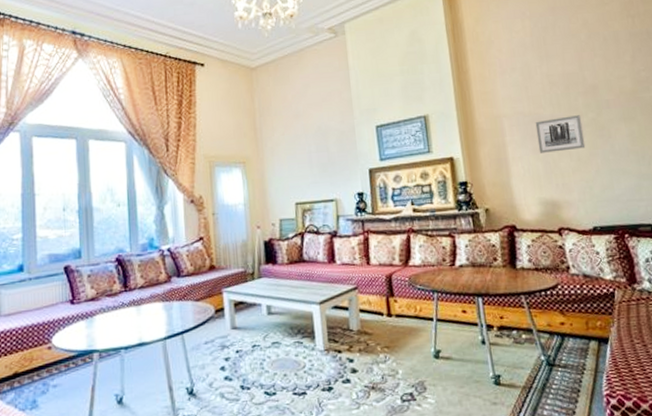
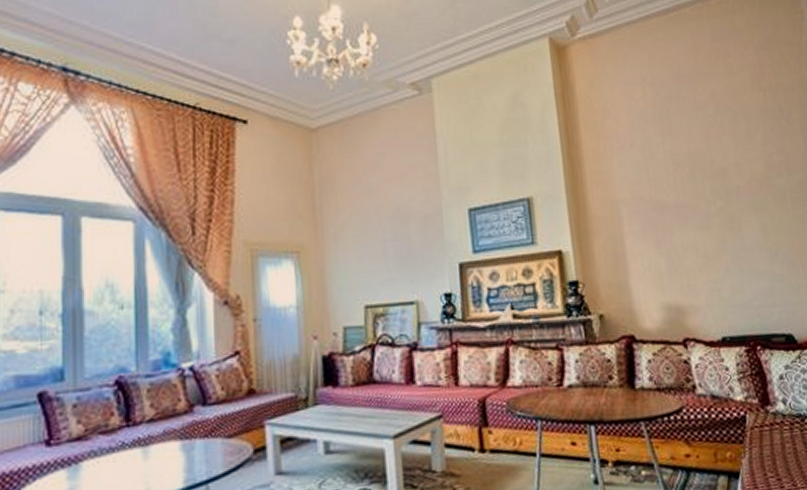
wall art: present [535,115,586,153] -> none [657,203,714,248]

